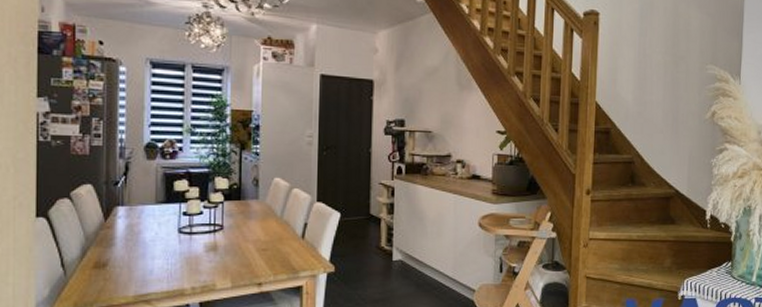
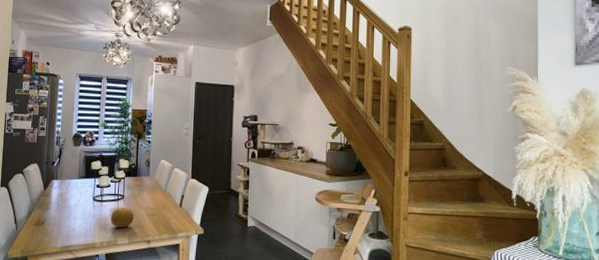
fruit: none [204,241,238,267] -> present [110,207,134,228]

